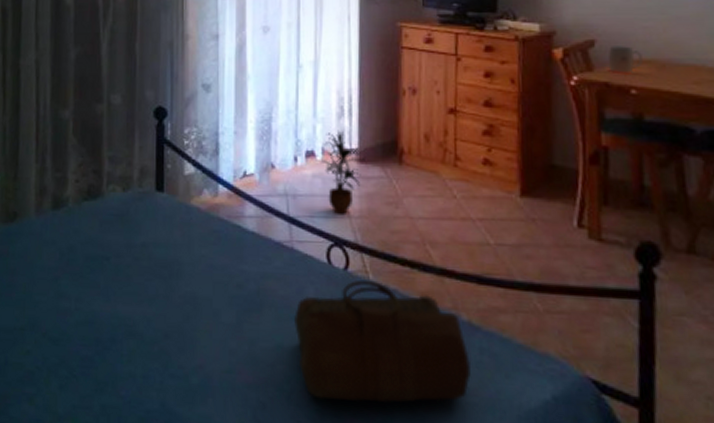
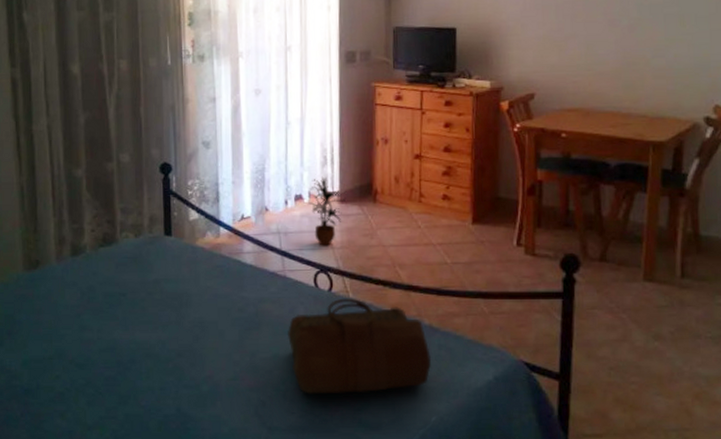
mug: present [608,46,643,73] -> none [544,98,572,121]

